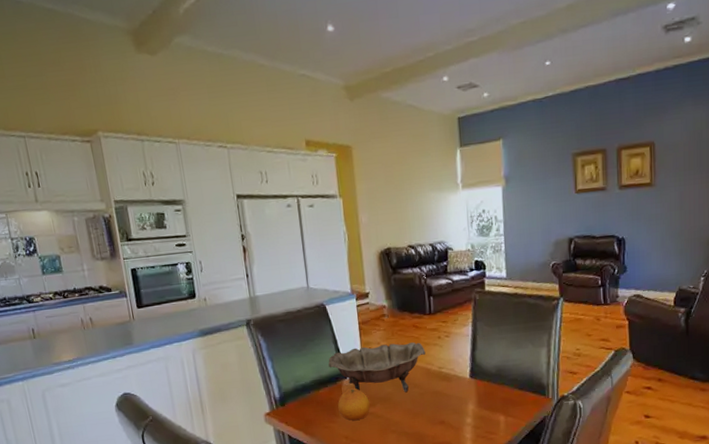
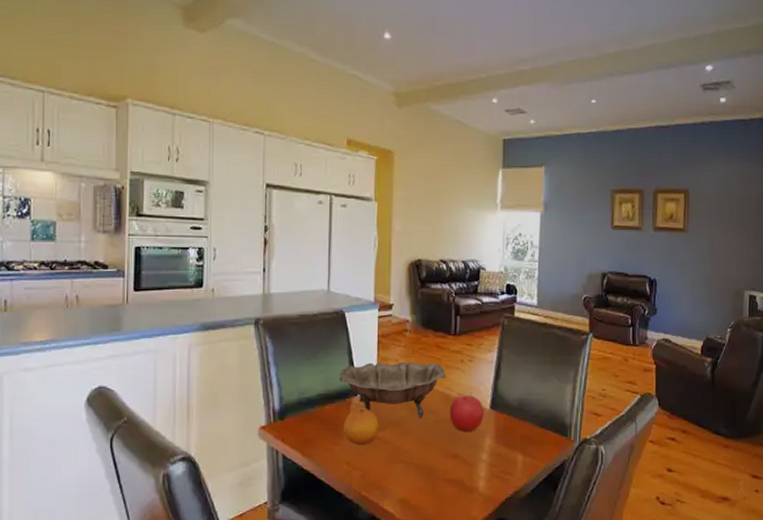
fruit: none [432,365,465,400] -> present [449,393,484,432]

